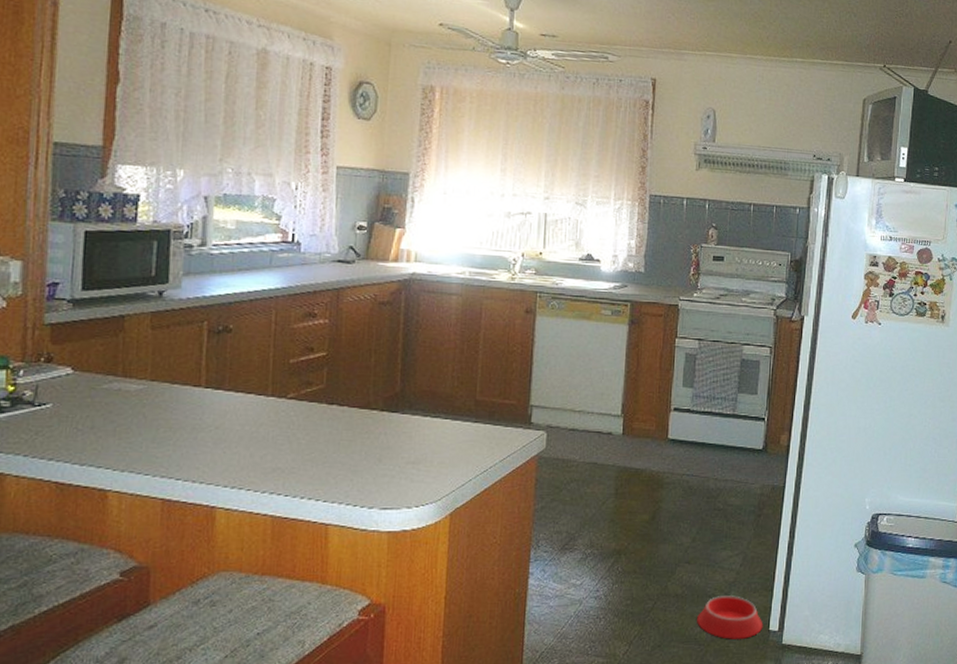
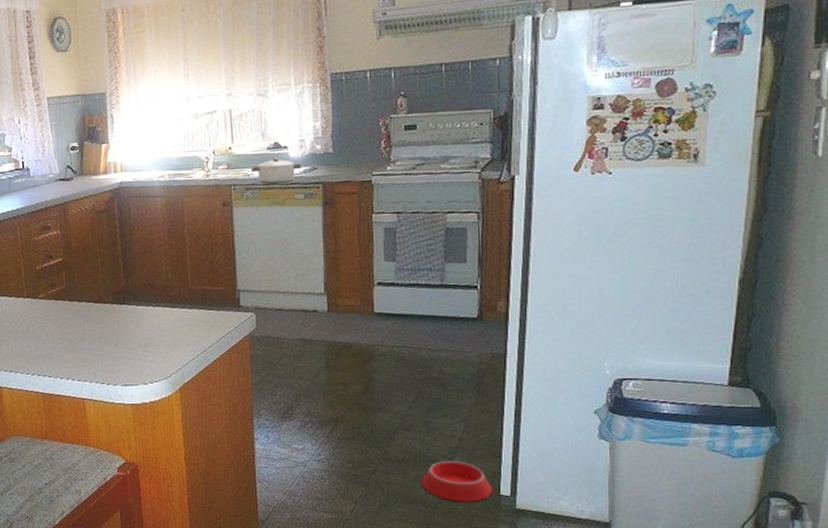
cooking pot: none [559,270,612,298] -> present [250,158,301,185]

